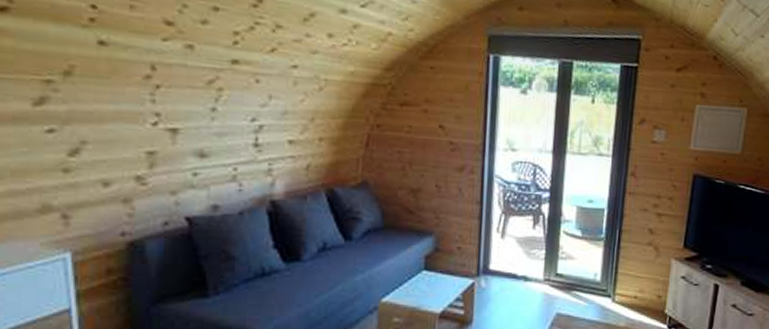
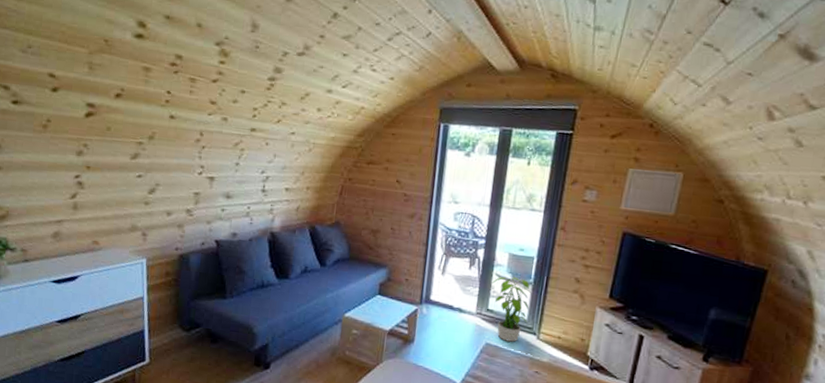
potted plant: none [558,231,604,309] -> present [490,275,532,342]

